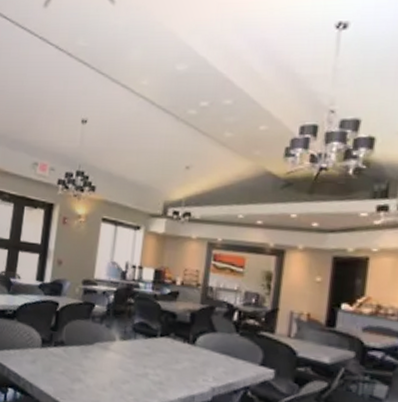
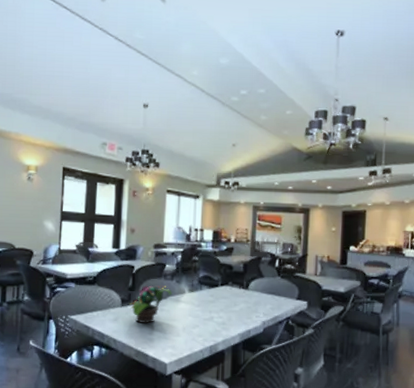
potted flower: none [50,326,100,371] -> present [129,285,172,323]

